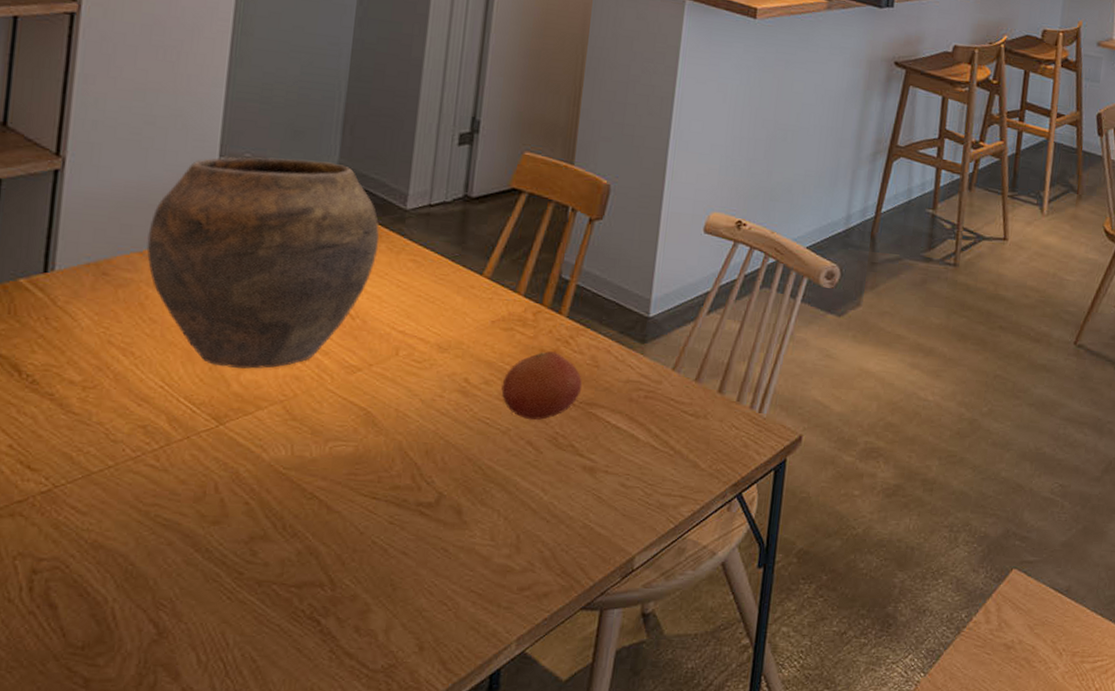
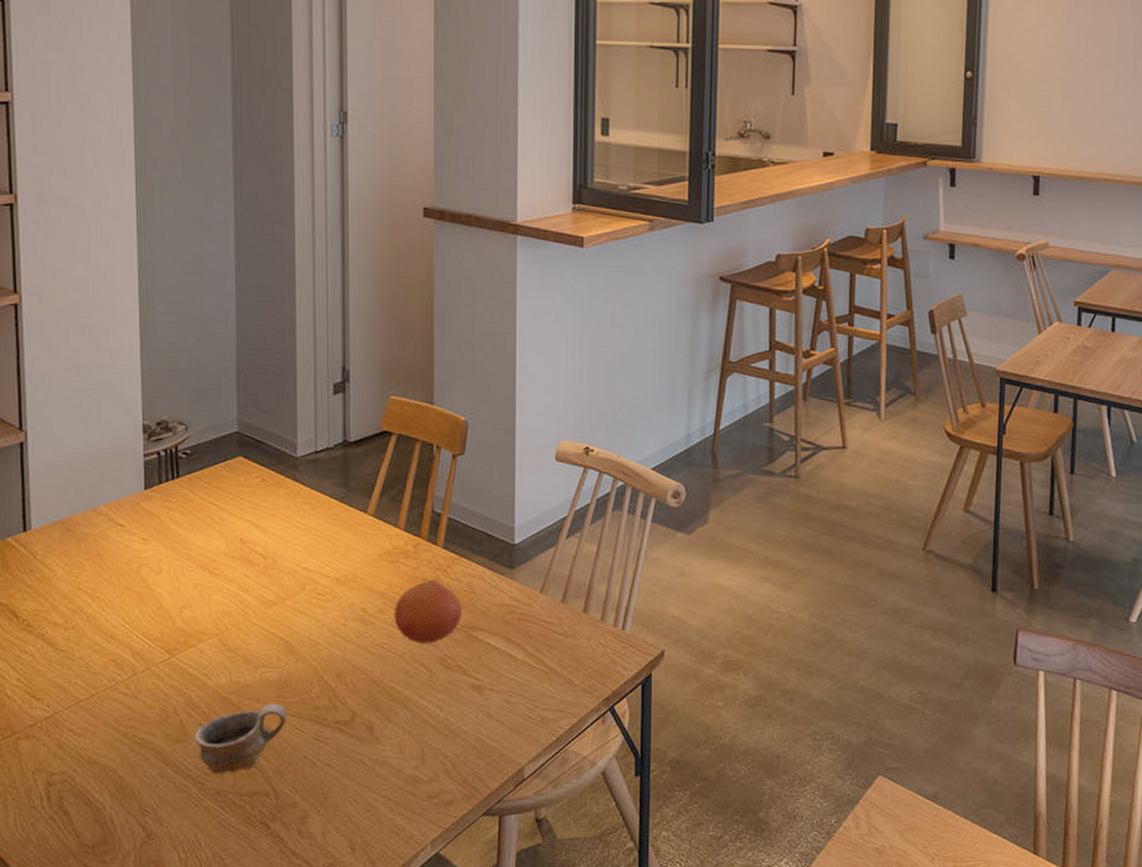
vase: present [146,156,380,369] -> none [97,418,278,608]
cup: none [236,481,359,562] -> present [194,703,287,775]

